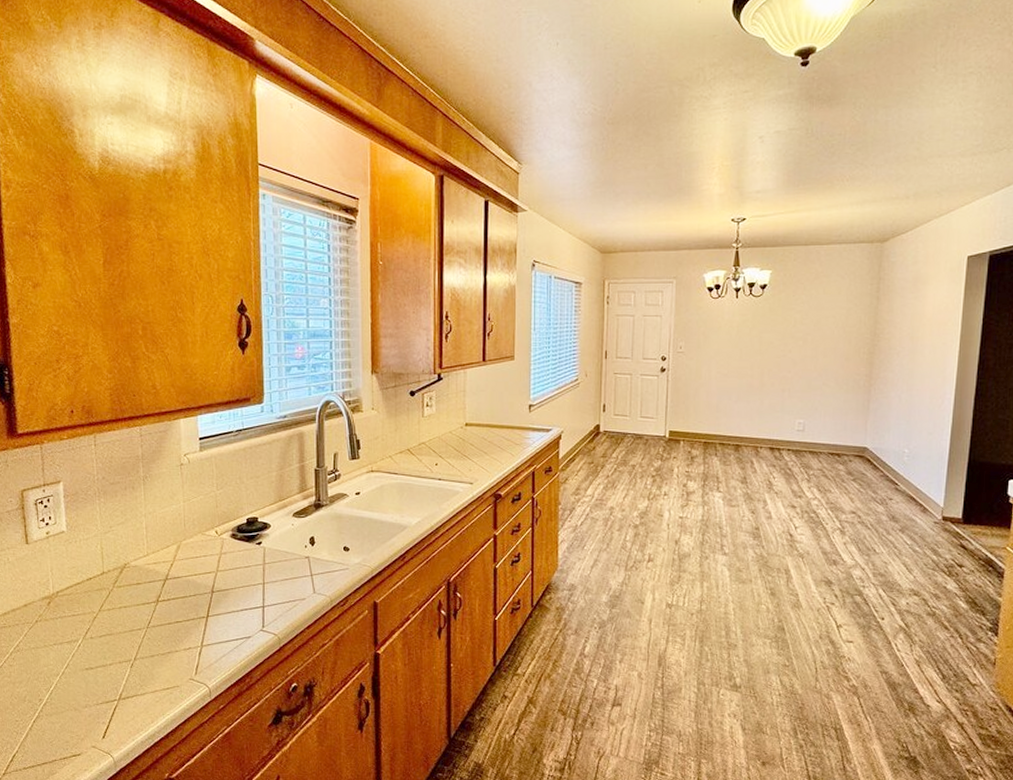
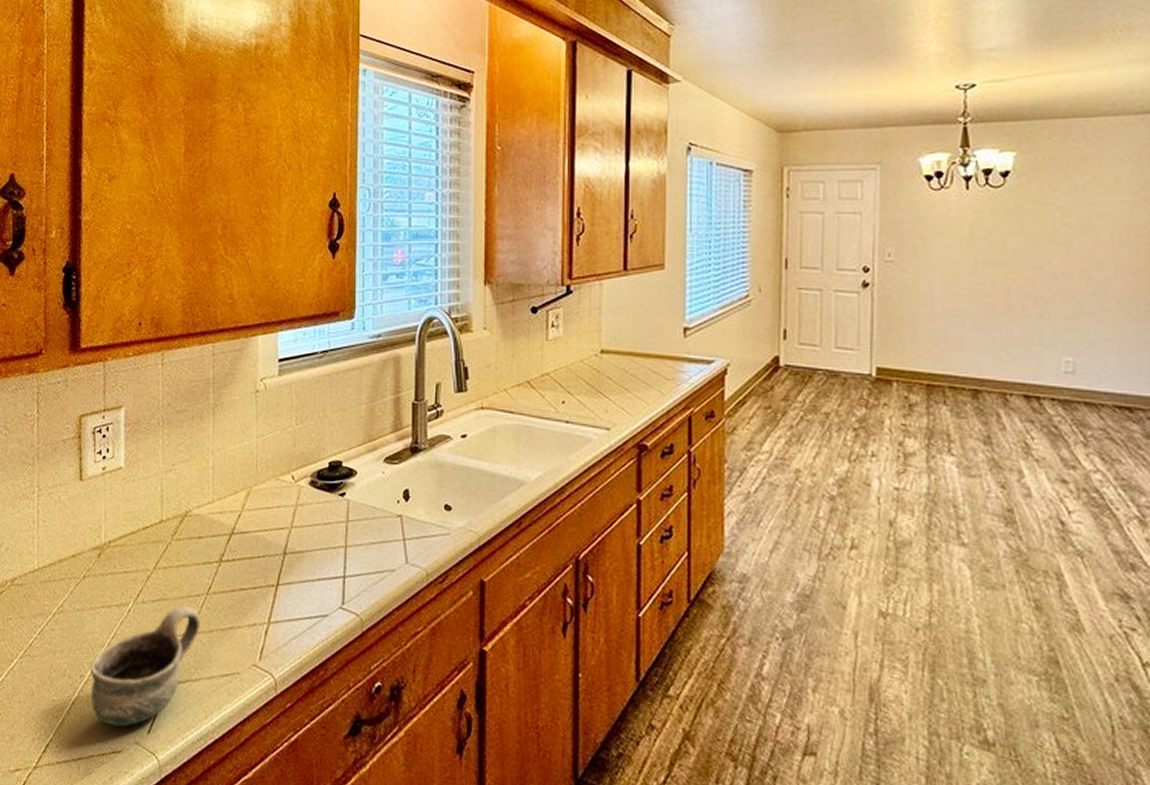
mug: none [47,637,143,736] -> present [89,605,201,727]

